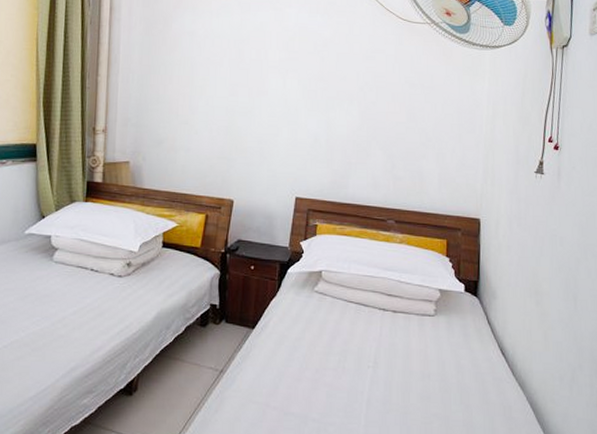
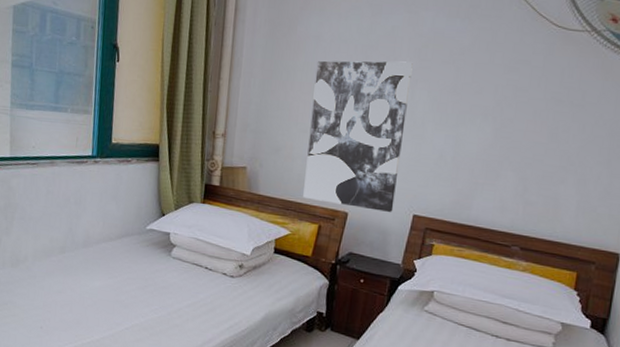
wall art: none [188,53,282,196] -> present [303,61,413,212]

